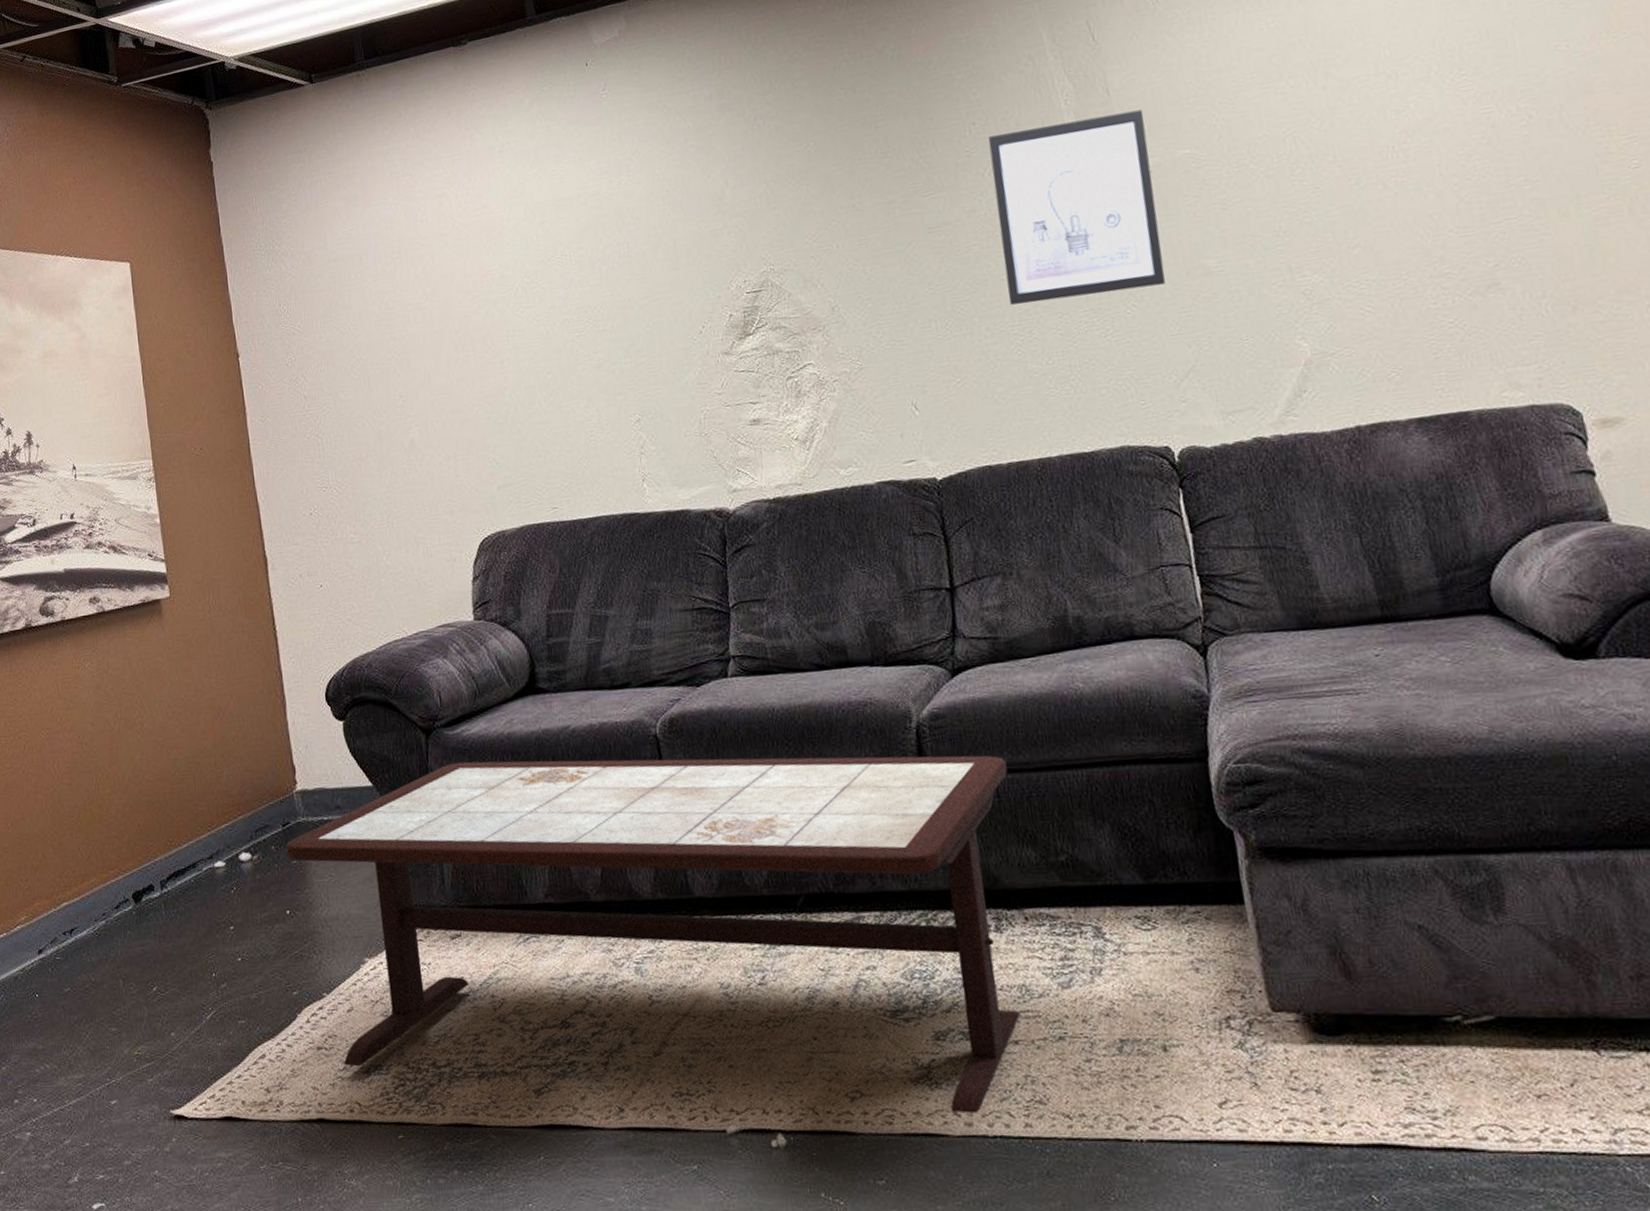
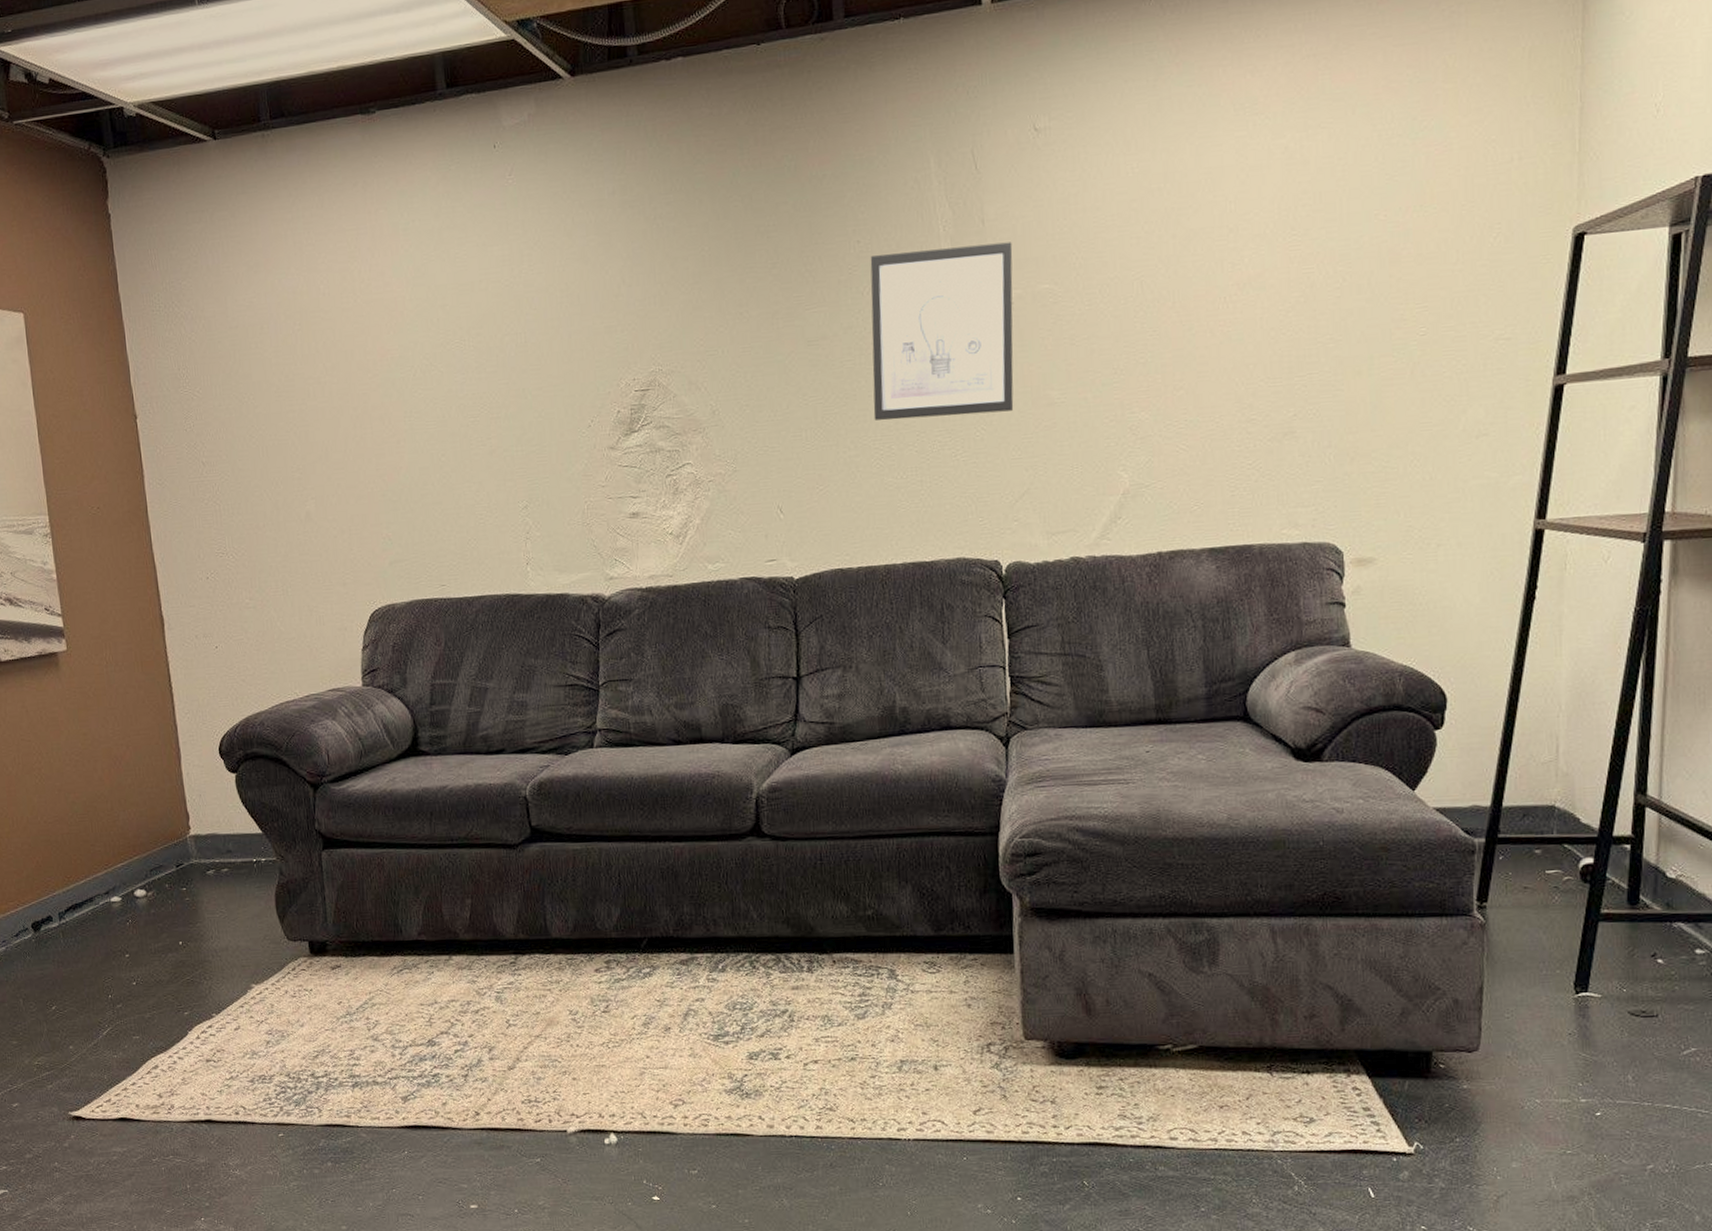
coffee table: present [285,755,1020,1114] -> none [179,814,831,1118]

